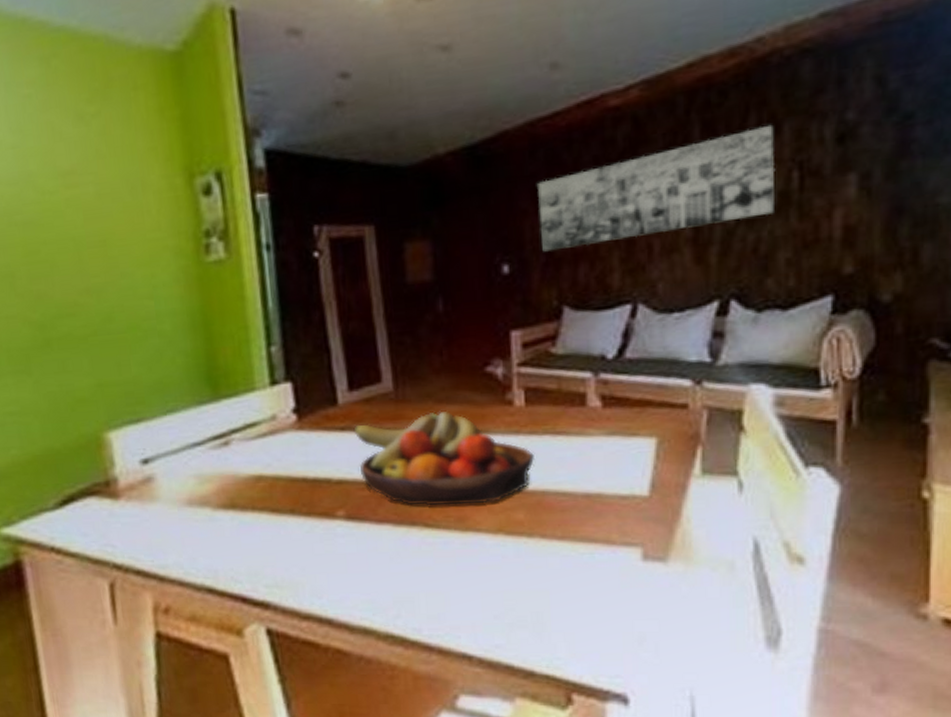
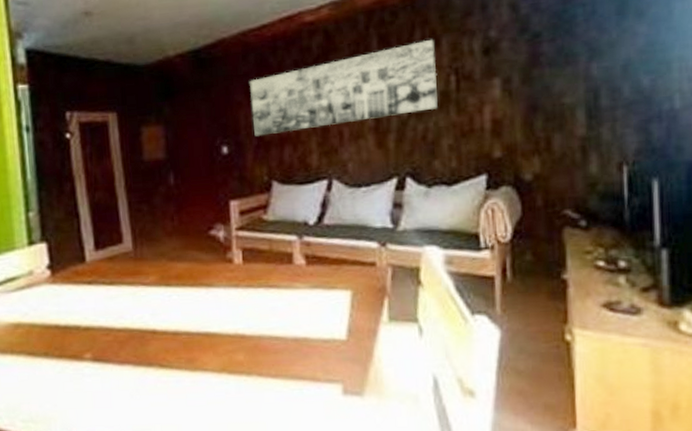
fruit bowl: present [353,410,536,506] -> none [99,267,252,349]

